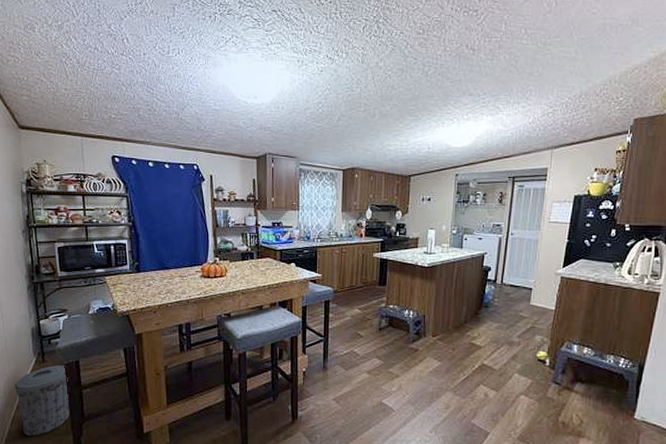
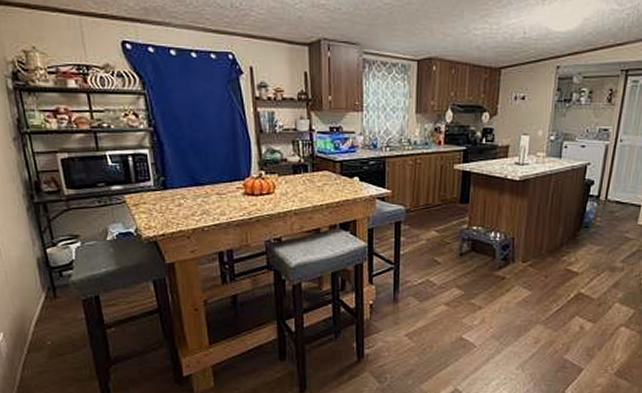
trash can: present [14,365,69,436] -> none [22,301,92,383]

